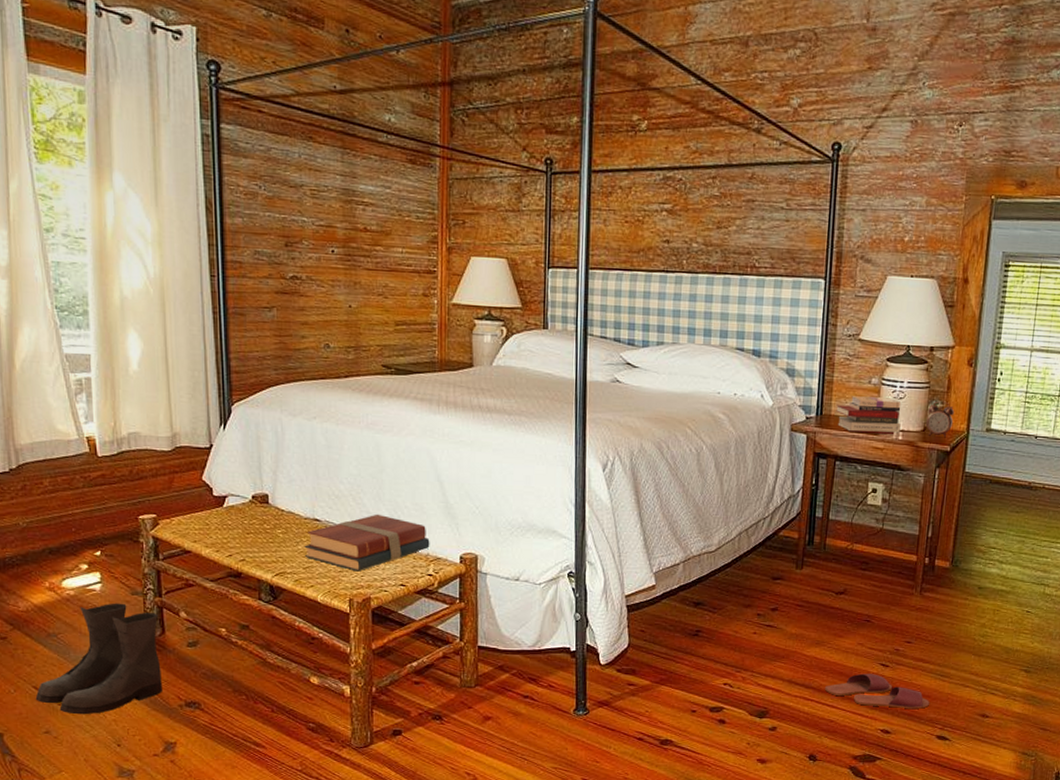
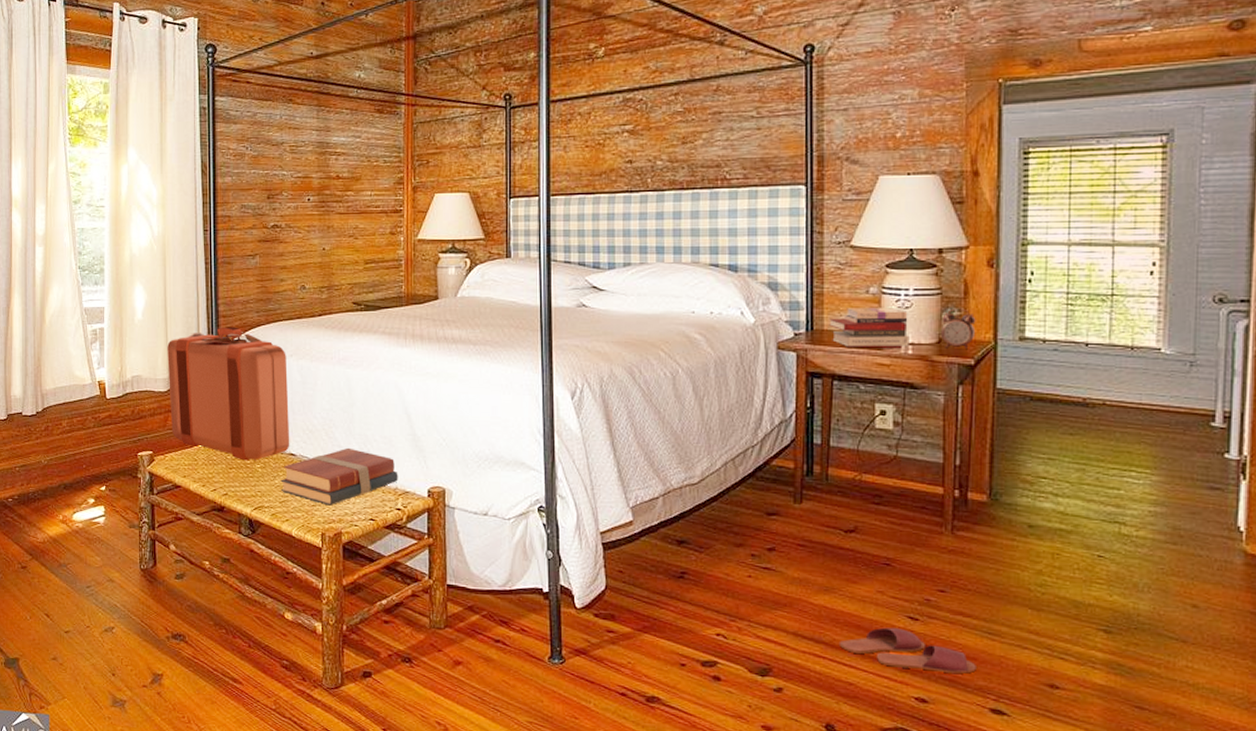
boot: present [35,603,162,715] -> none [46,535,152,643]
suitcase: none [170,383,314,526] -> present [167,327,290,461]

